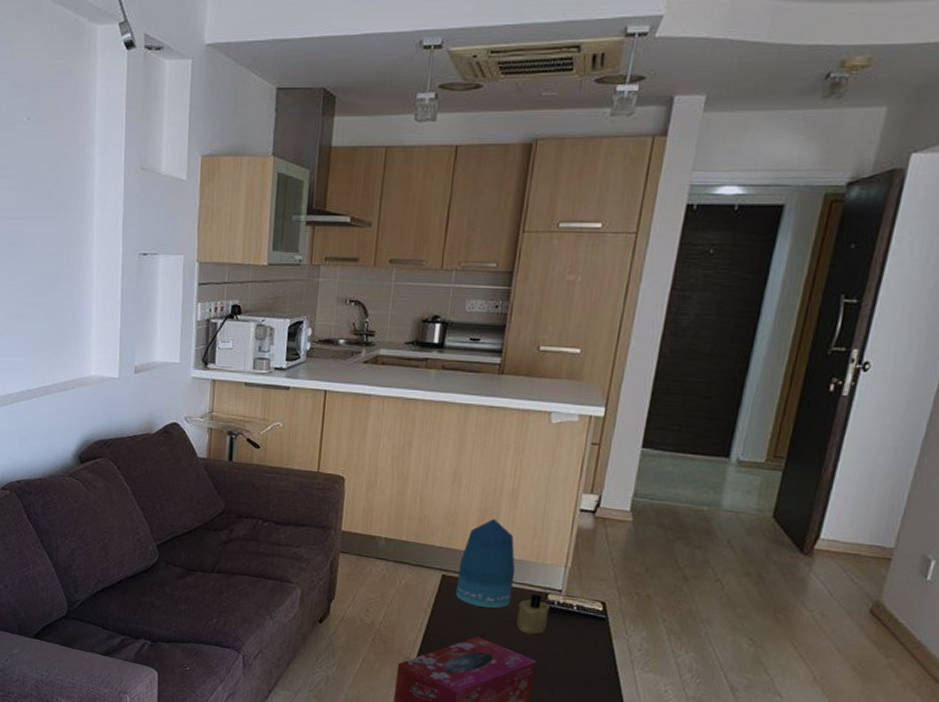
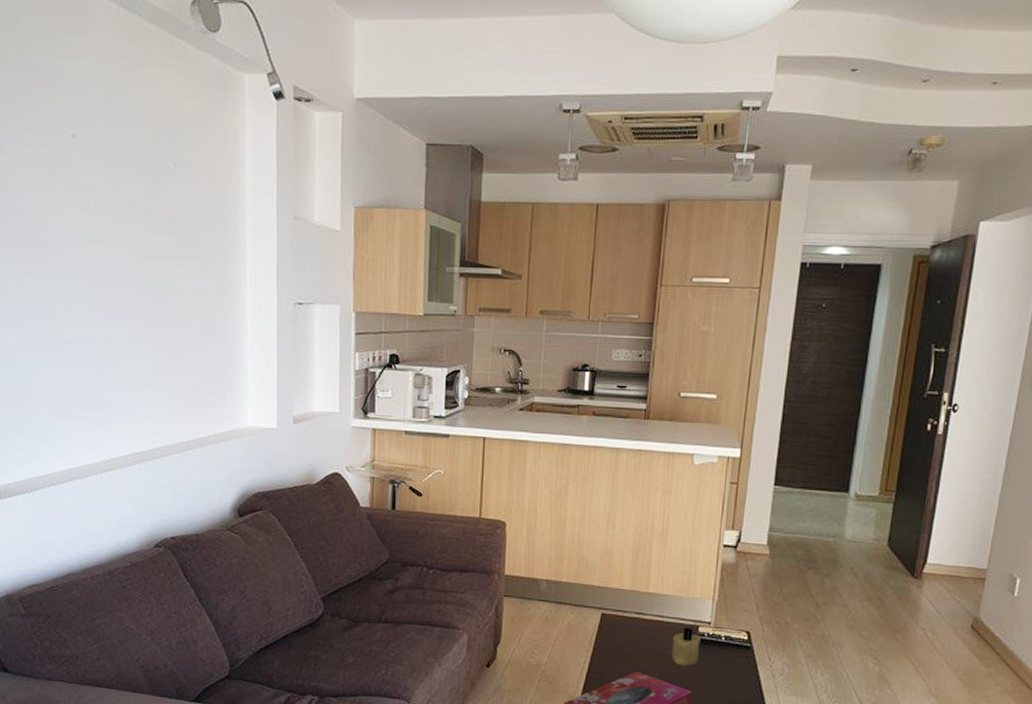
vase: present [455,518,516,609] -> none [614,556,668,643]

